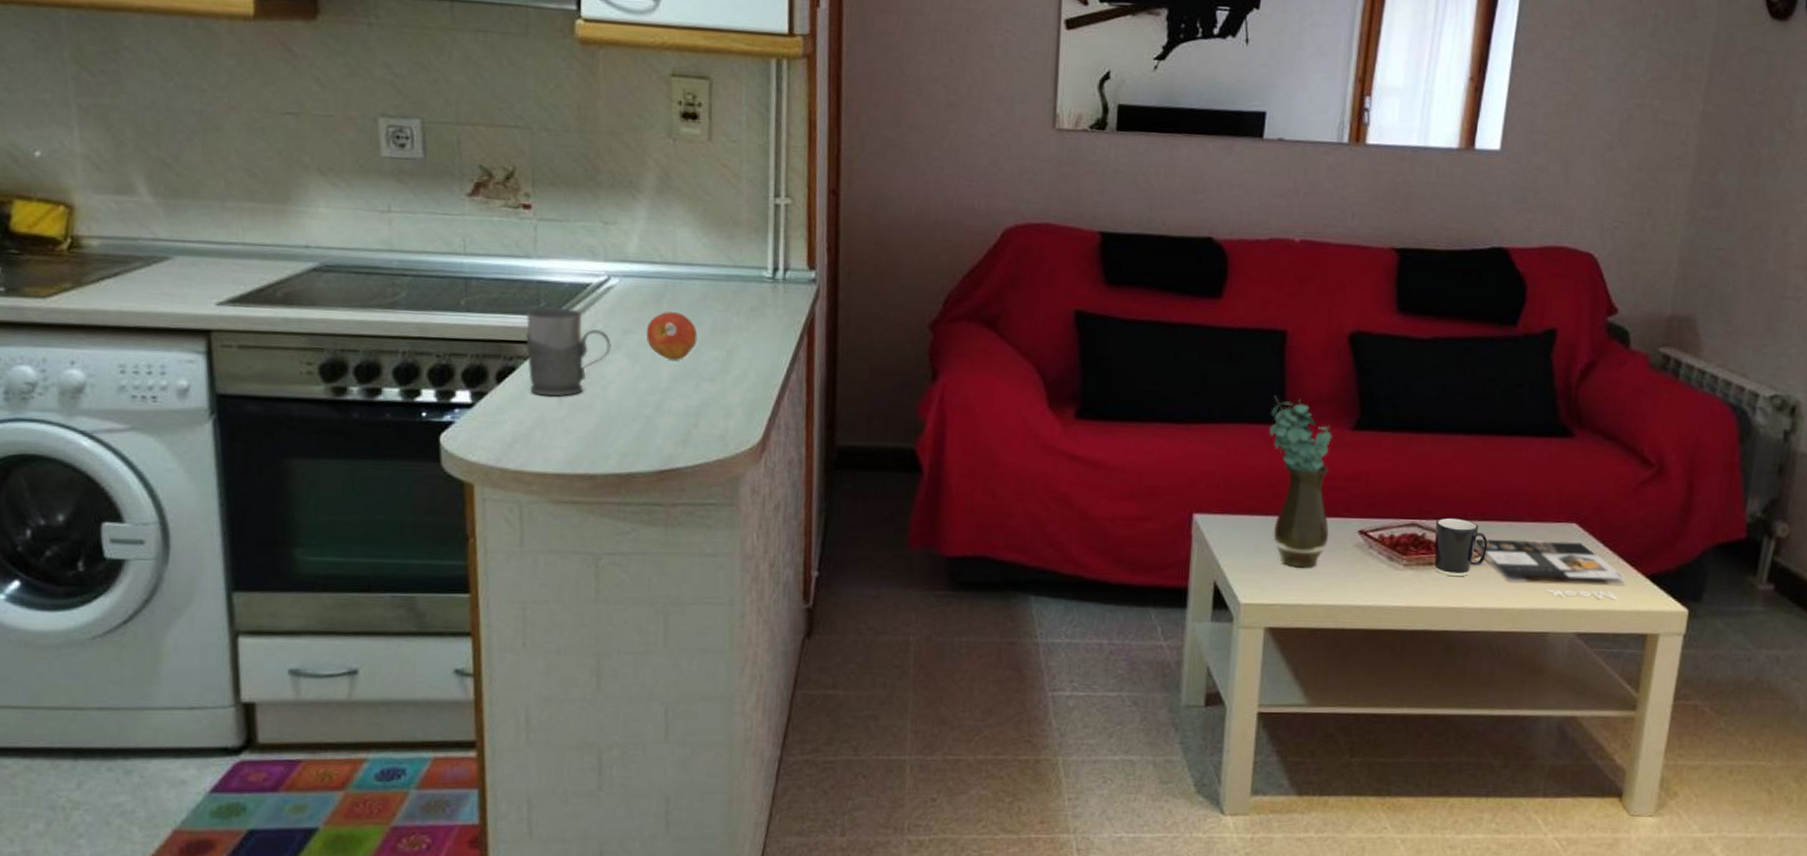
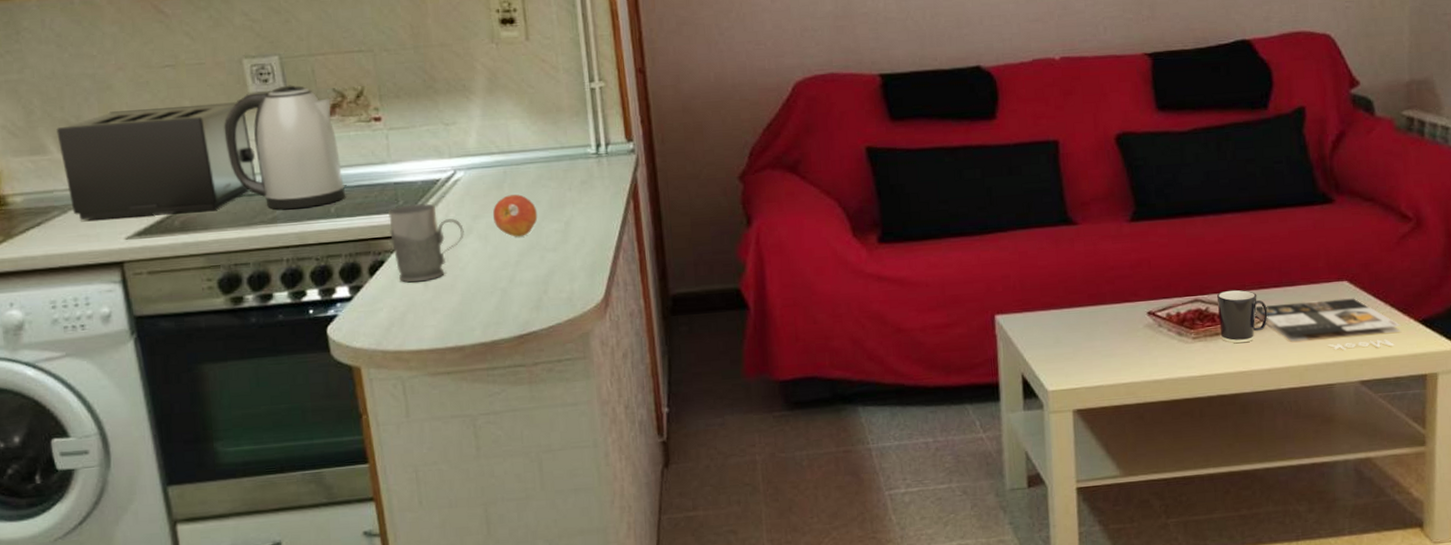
toaster: none [149,157,381,285] -> present [56,102,257,220]
kettle: none [347,154,480,297] -> present [224,85,345,210]
vase: present [1269,396,1332,568] -> none [1053,199,1120,353]

